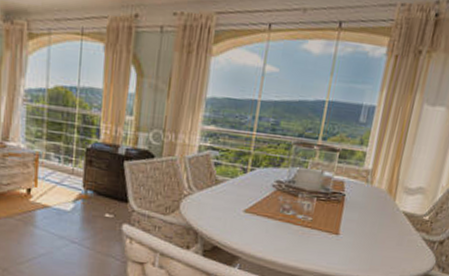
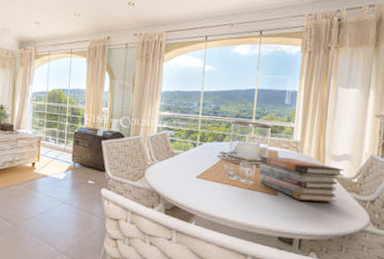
book stack: none [319,187,417,243] -> present [258,156,344,203]

